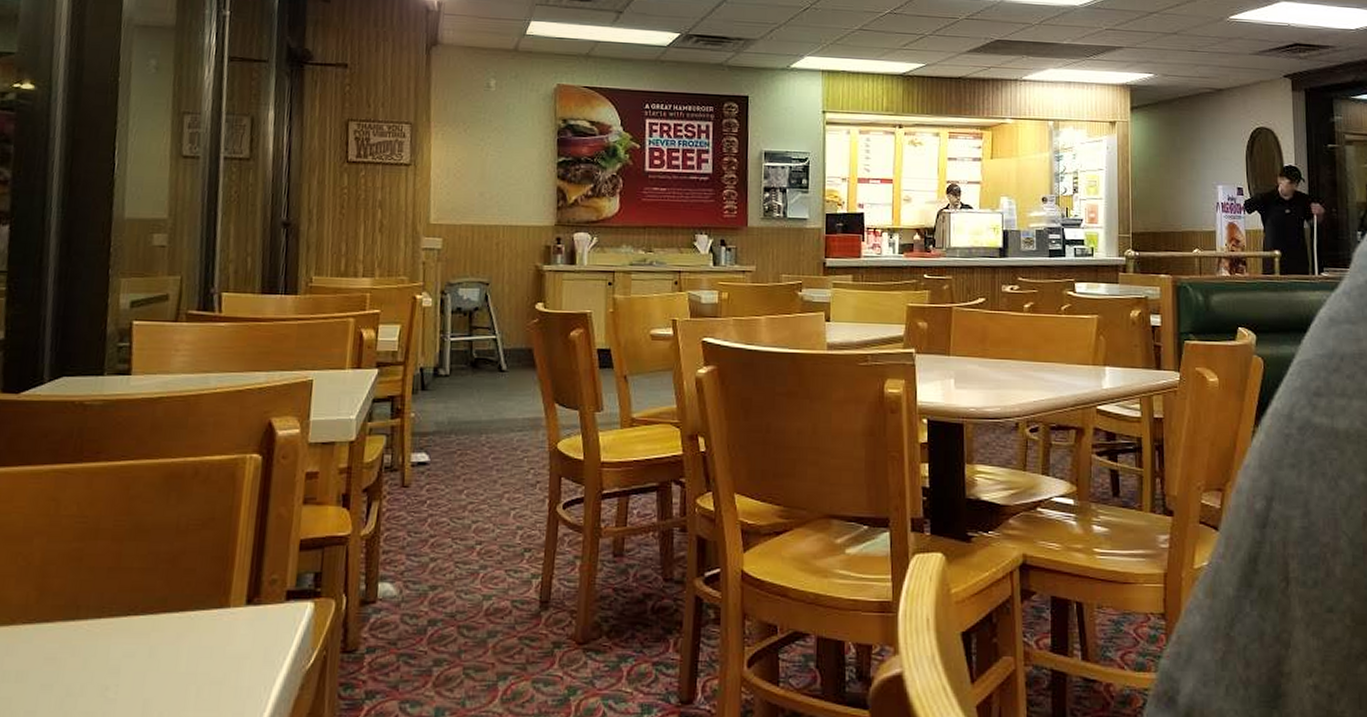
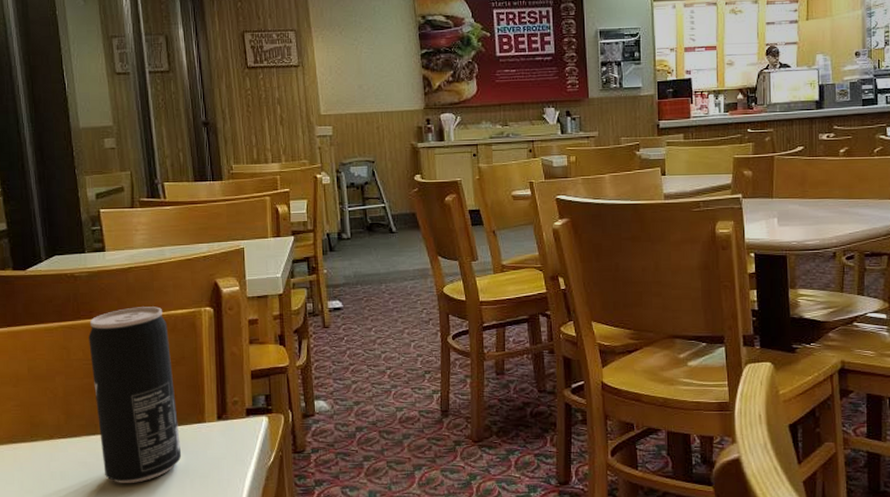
beverage can: none [79,449,198,690] -> present [88,306,182,483]

